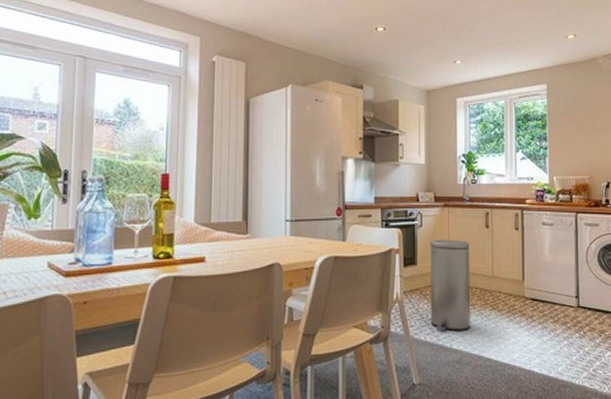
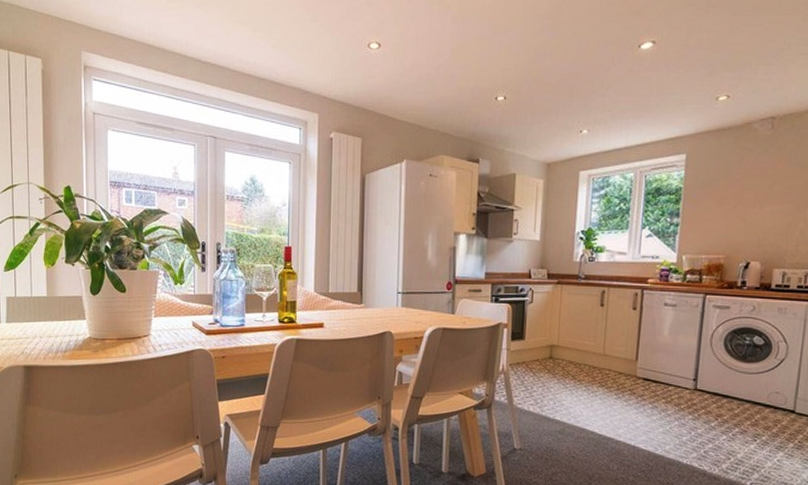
pedal bin: present [430,239,471,332] -> none [534,315,582,405]

